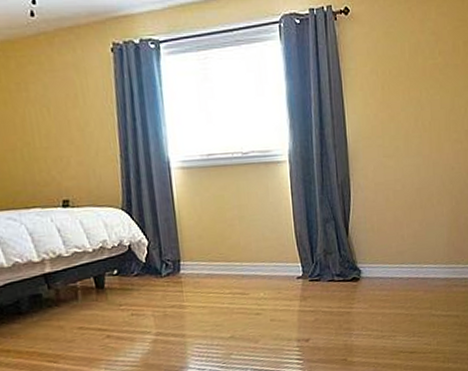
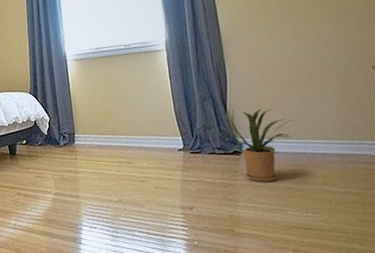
house plant: none [351,231,412,309] -> present [230,108,296,182]

